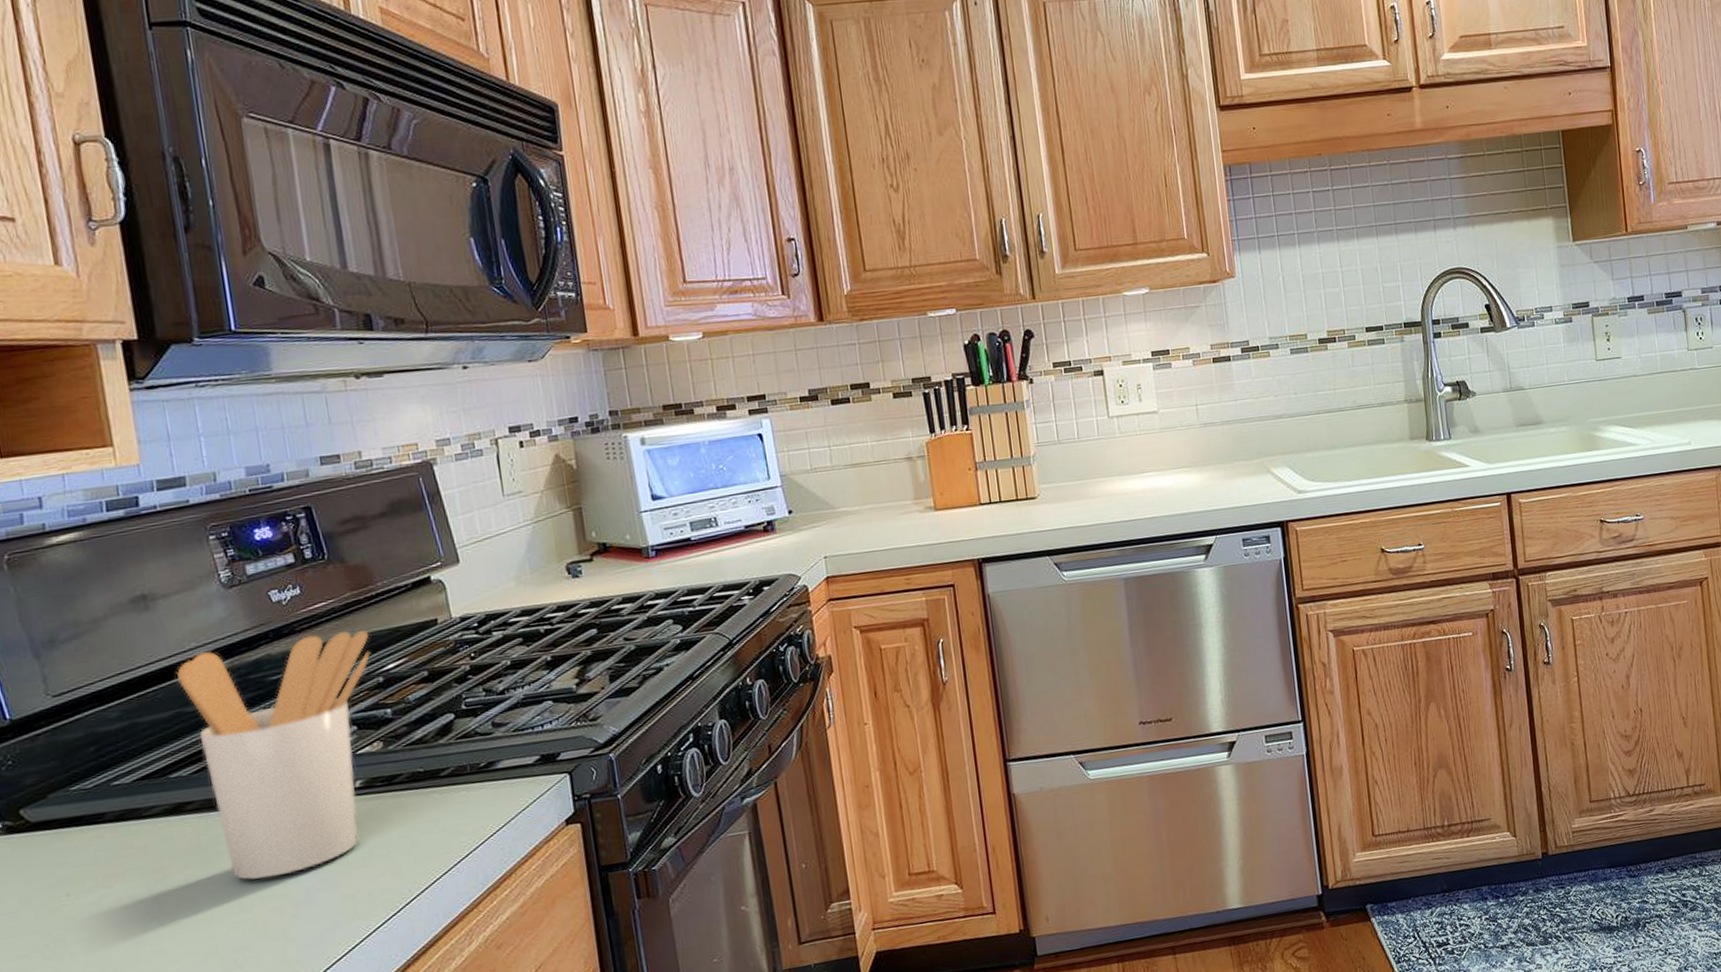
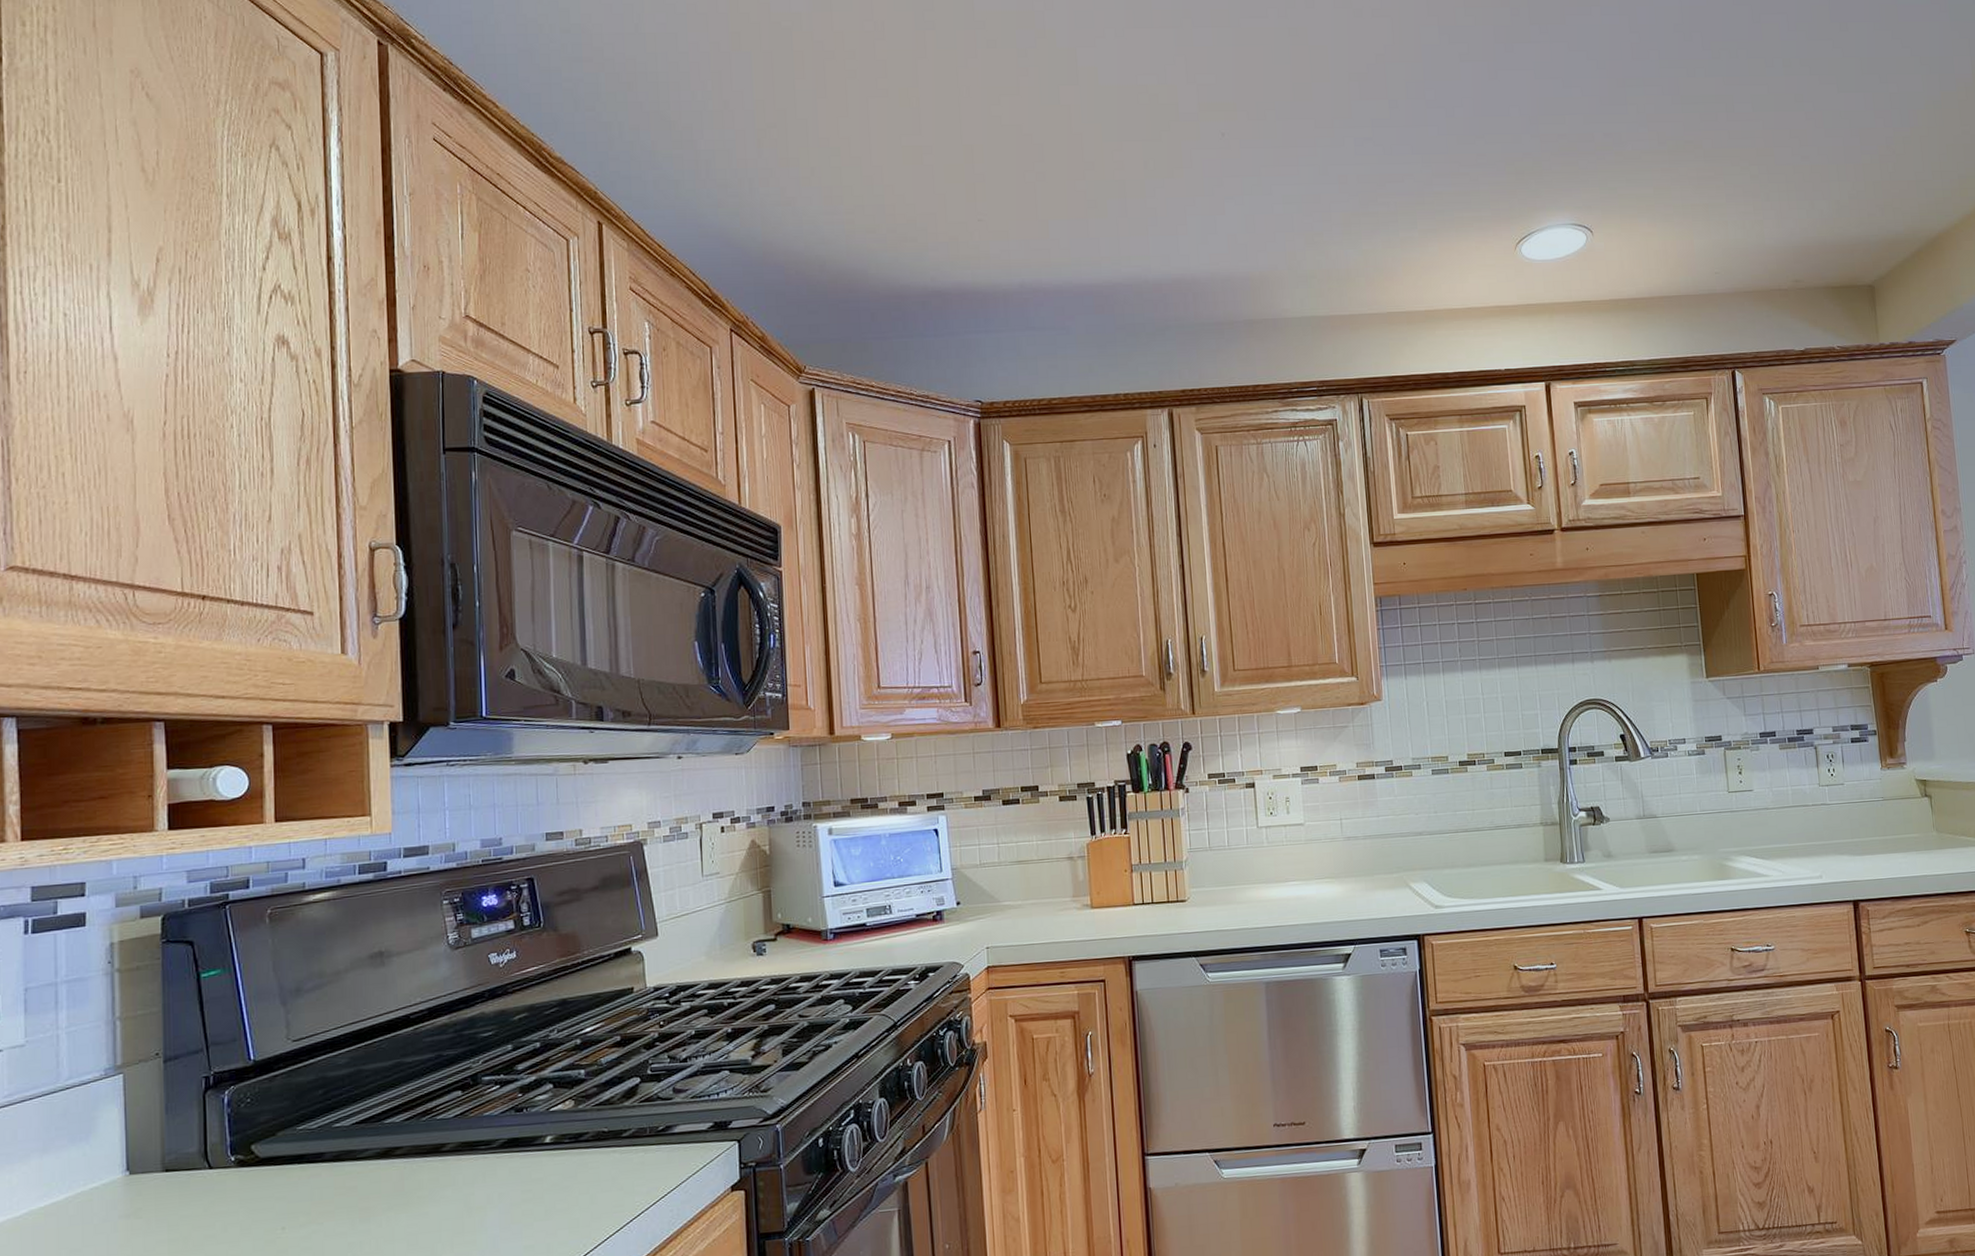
utensil holder: present [175,630,371,880] -> none [400,994,572,1225]

